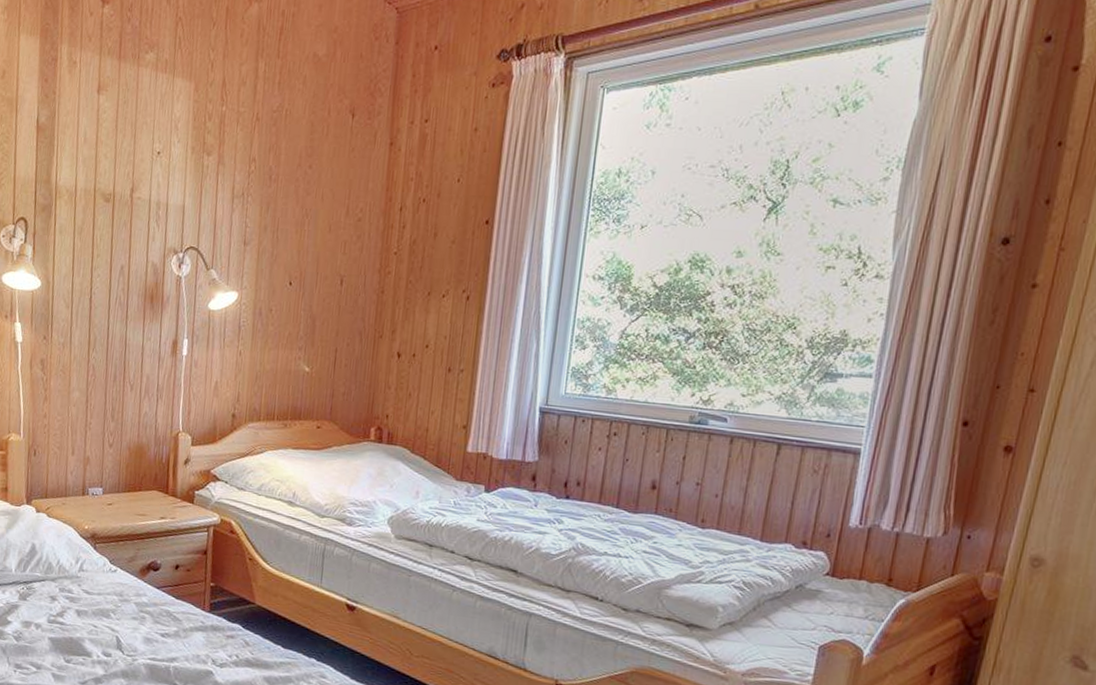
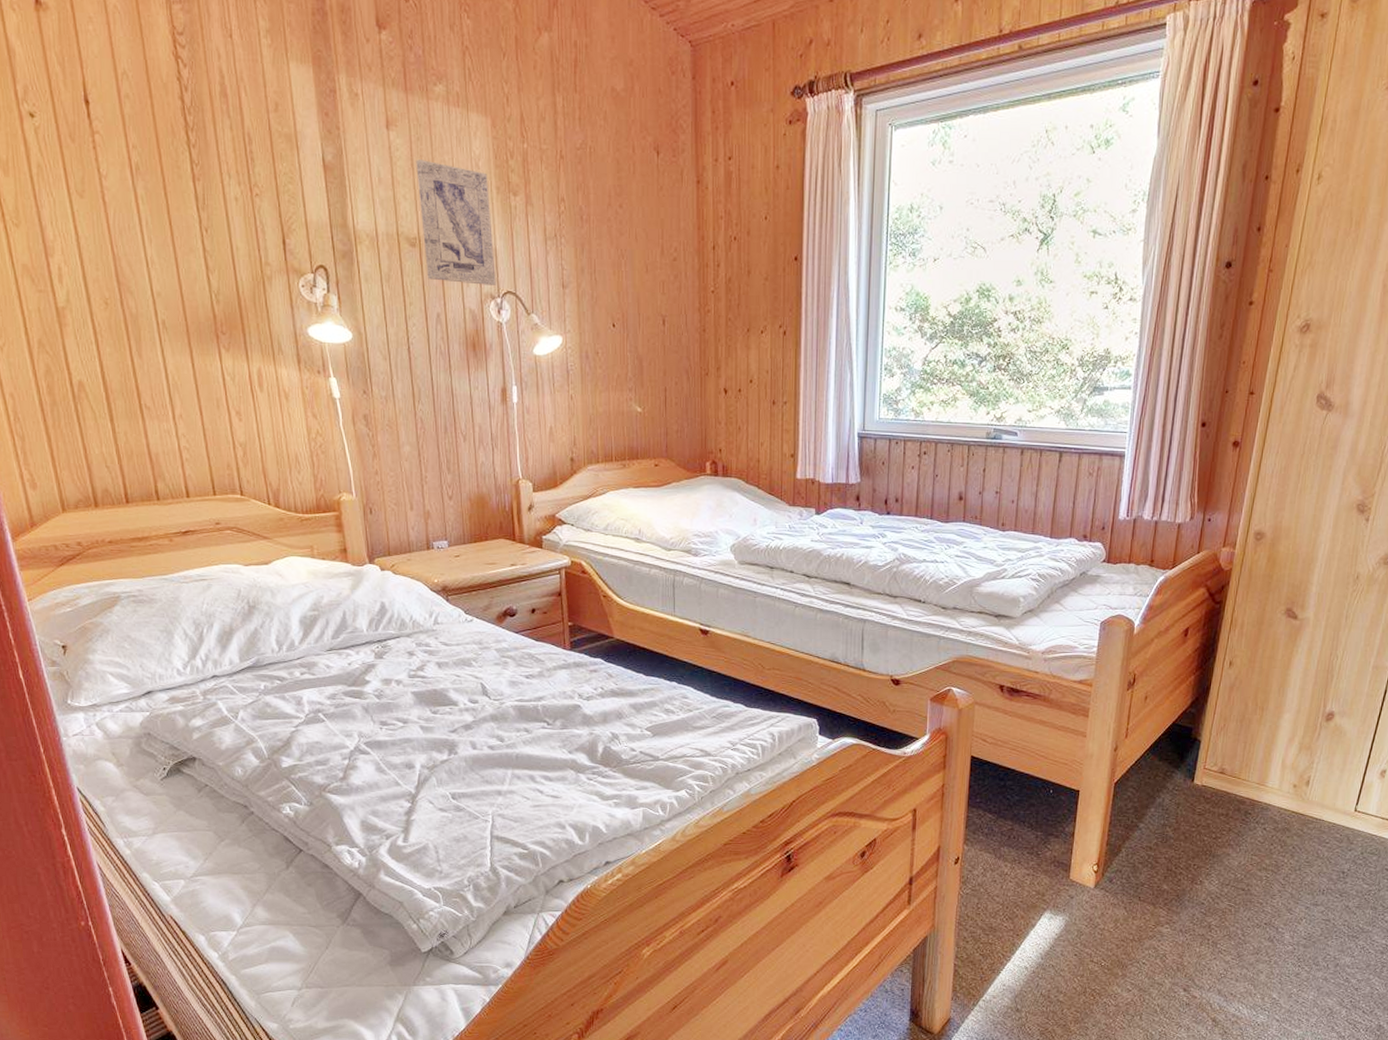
wall art: none [116,121,185,241] -> present [416,159,496,285]

